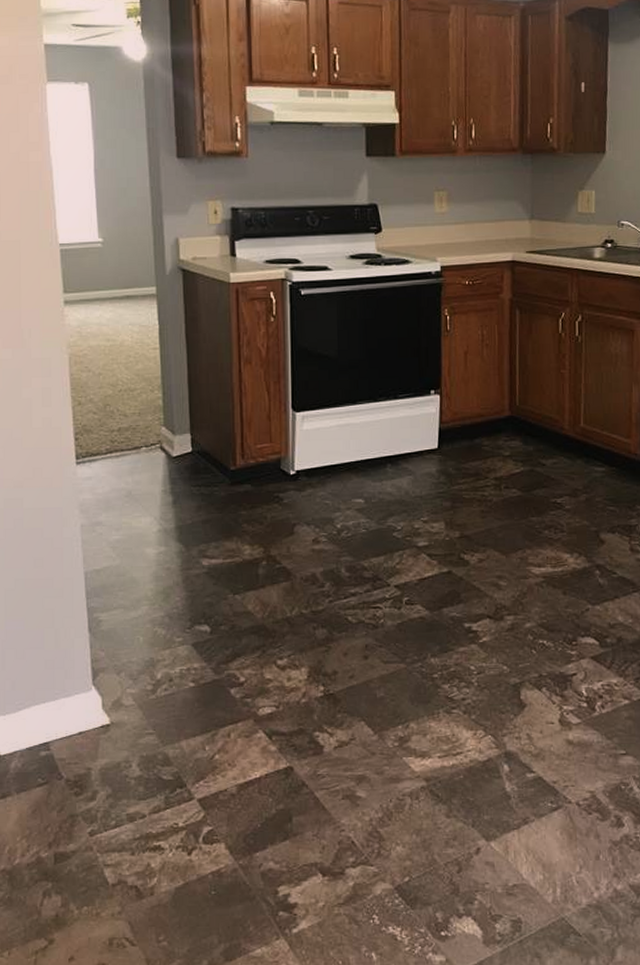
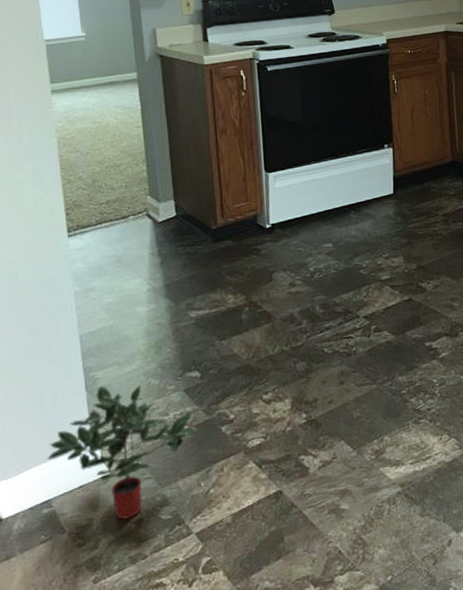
potted plant: none [46,629,204,775] -> present [47,385,197,520]

